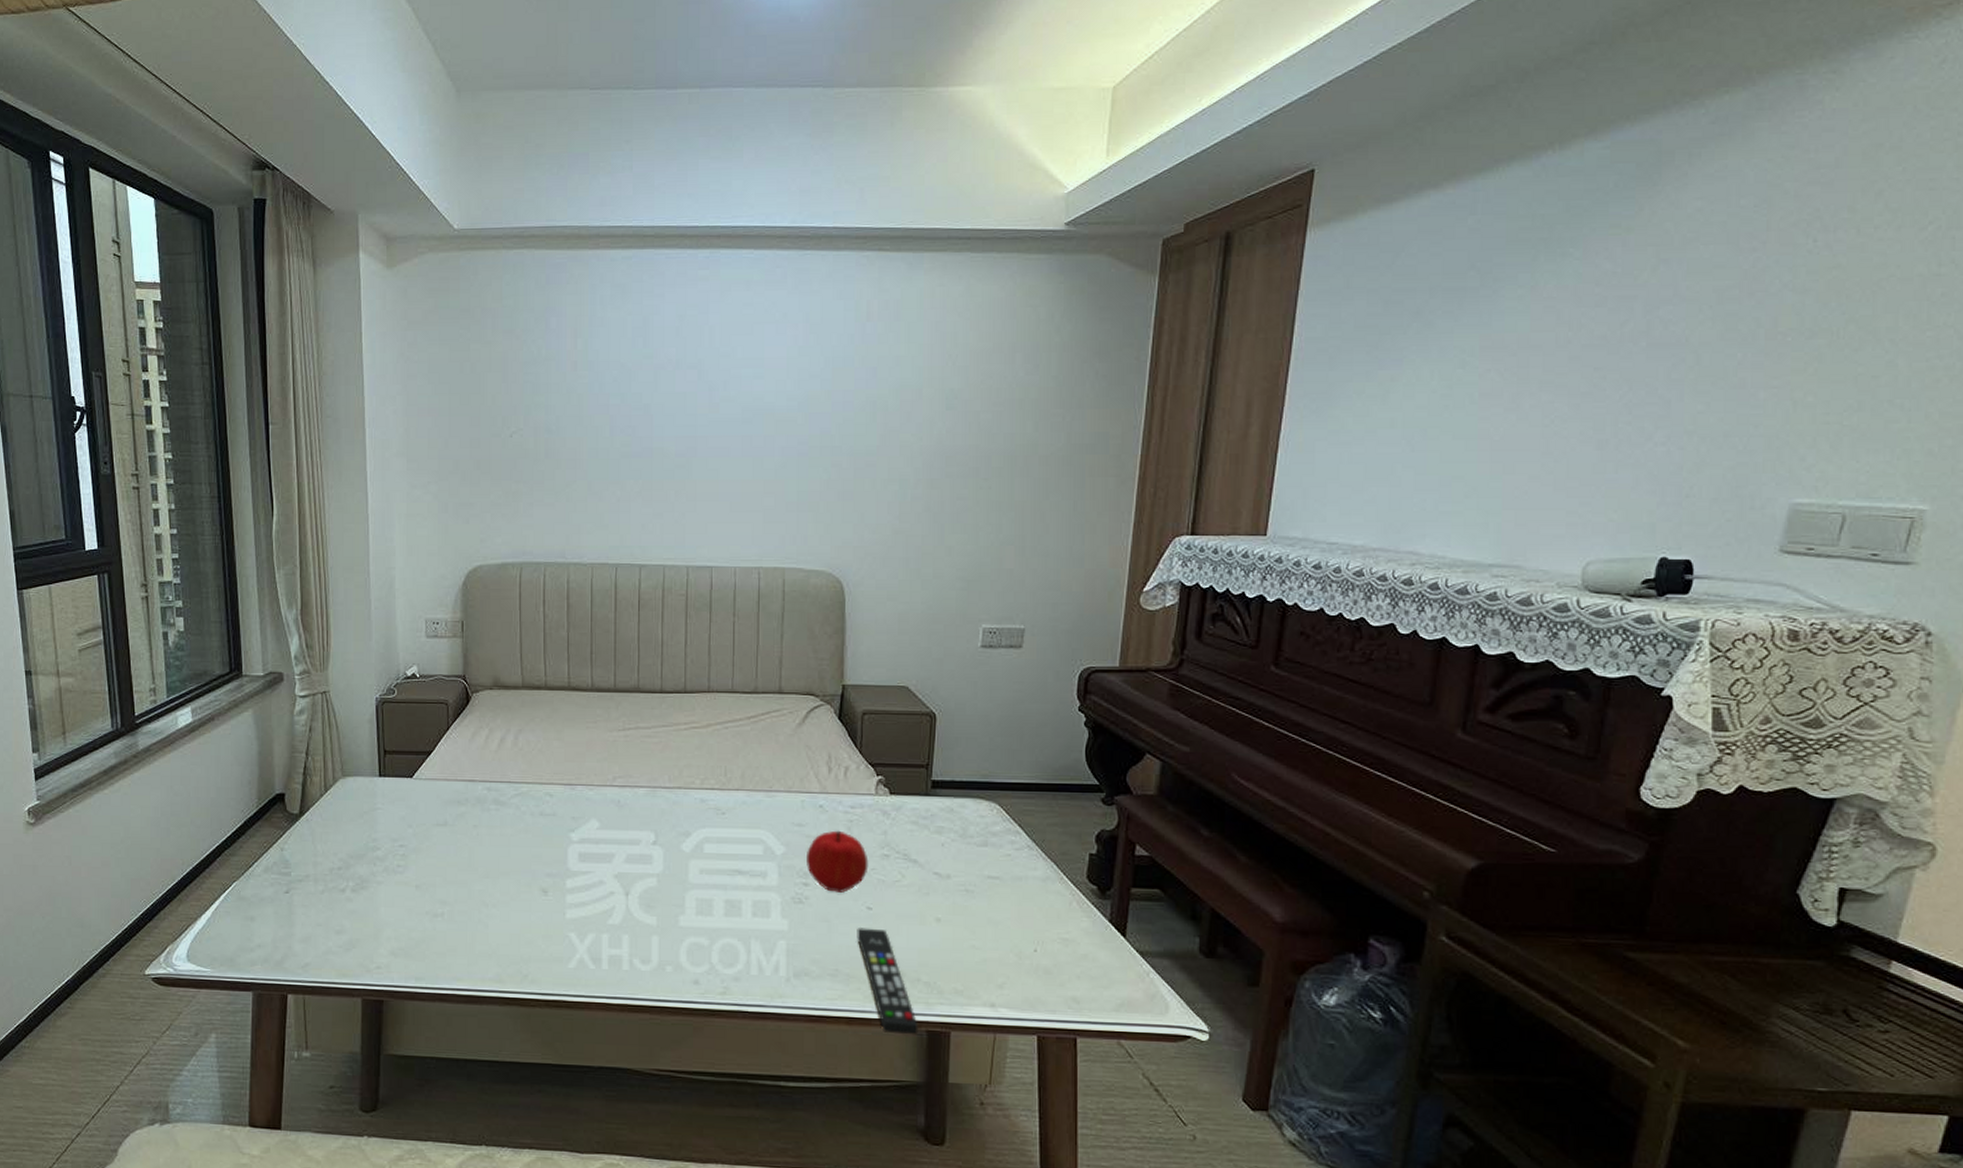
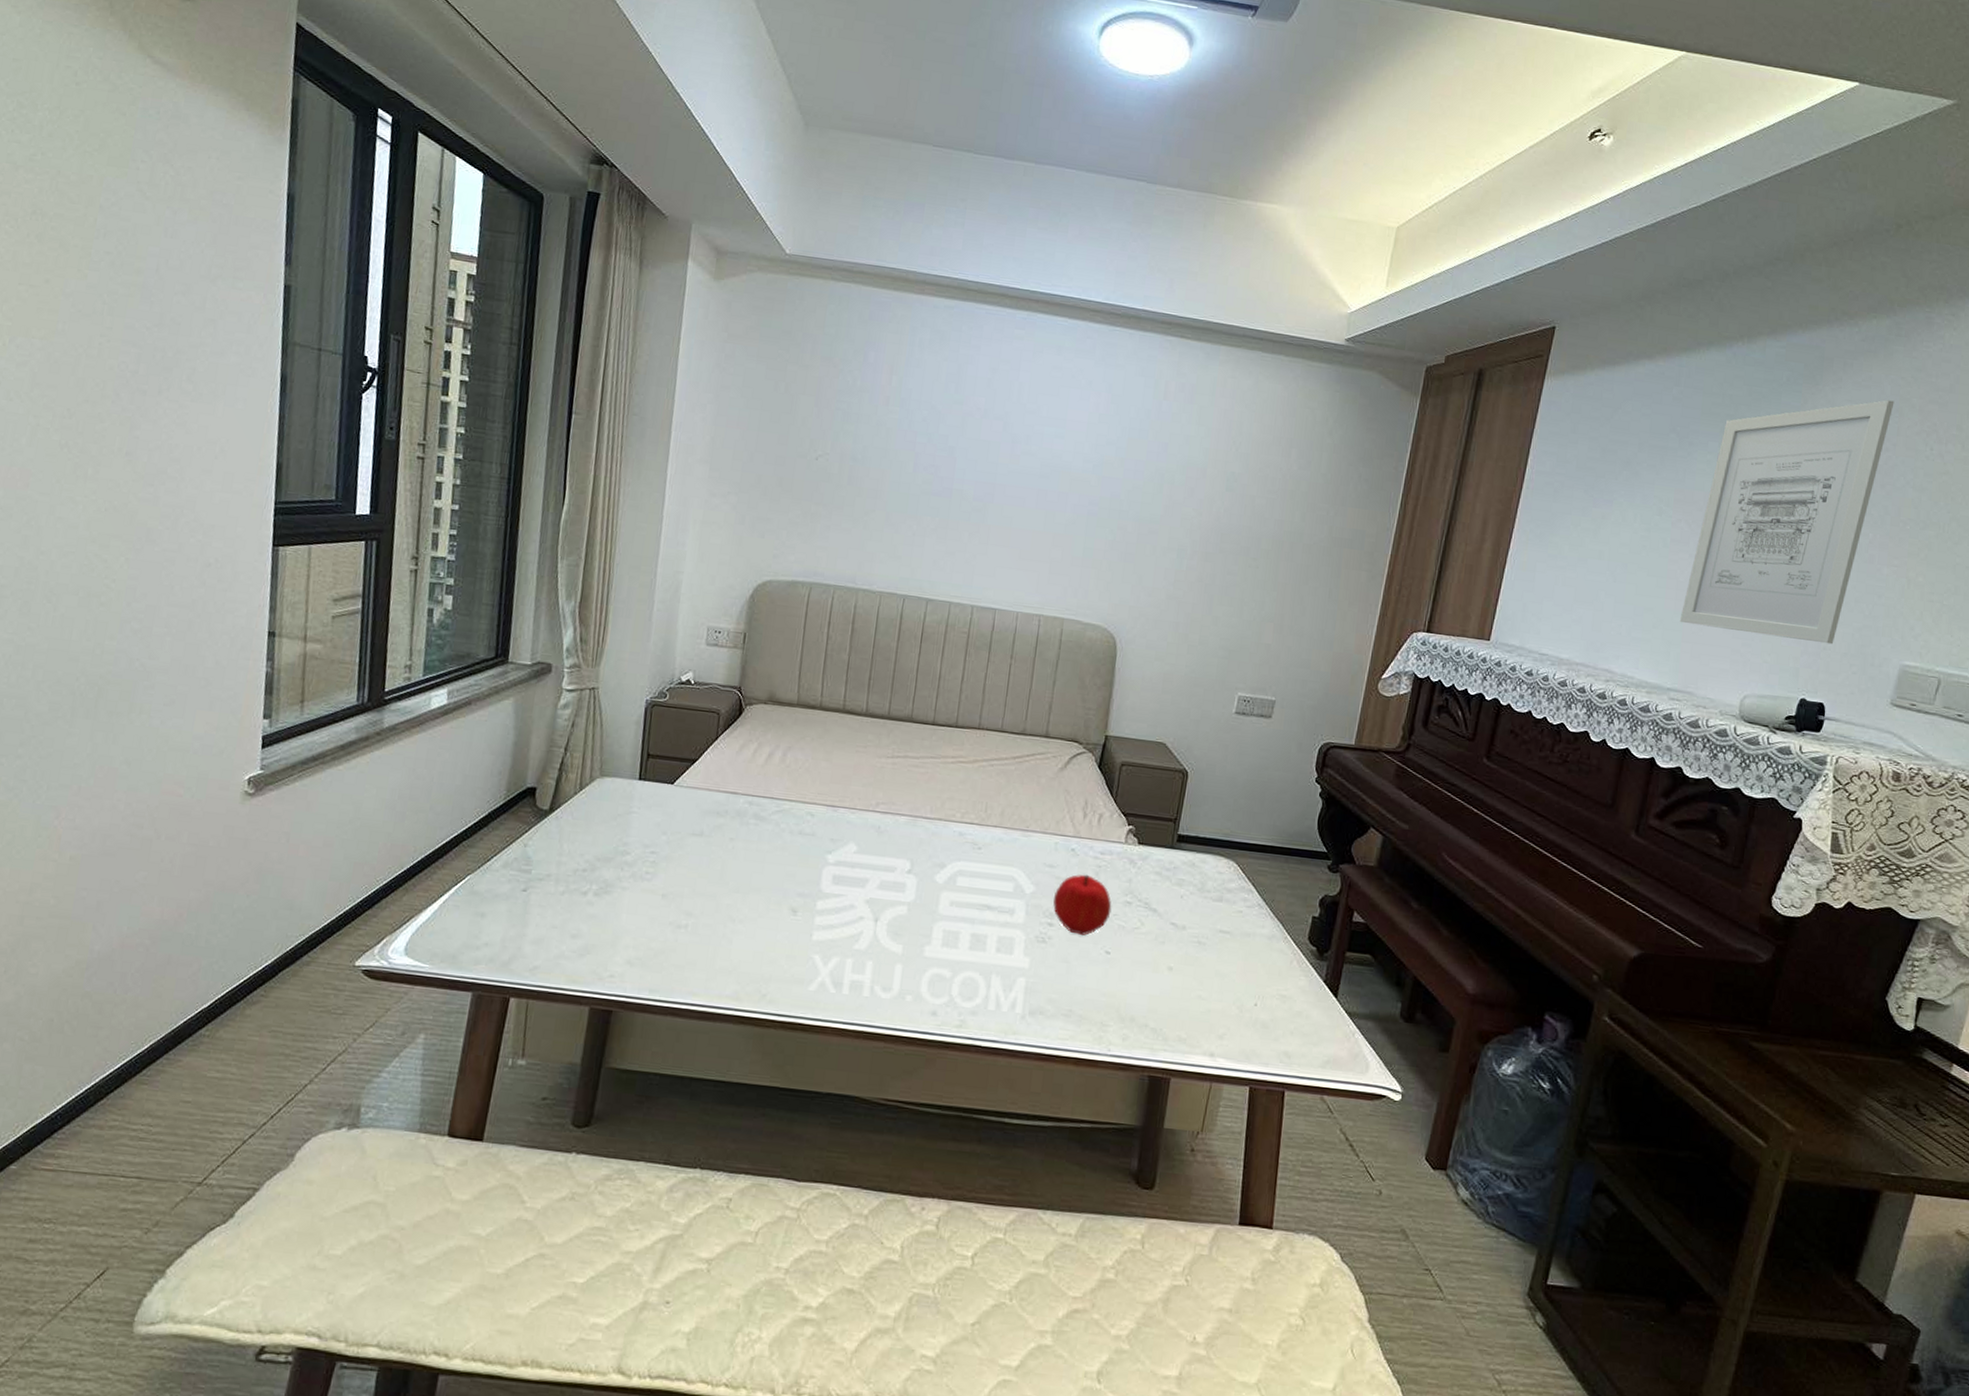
remote control: present [857,928,919,1035] -> none [1093,971,1142,1080]
wall art: none [1497,189,1760,491] -> present [1679,400,1895,645]

